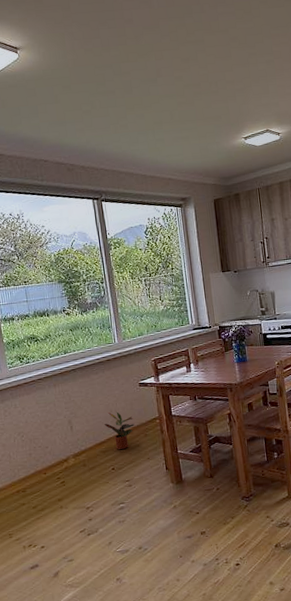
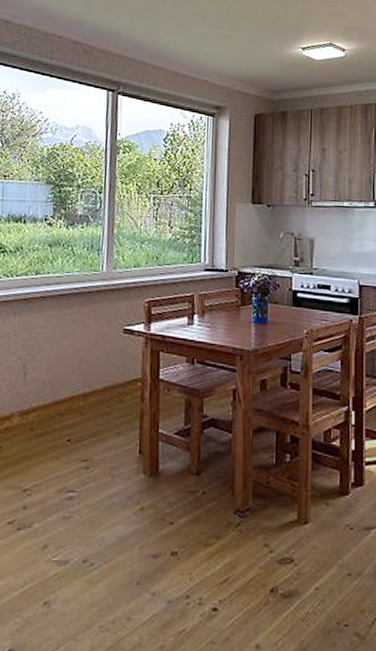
potted plant: present [104,412,135,450] -> none [68,362,109,416]

